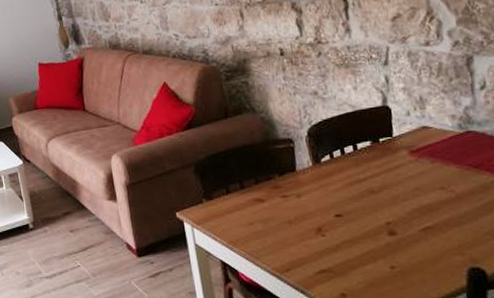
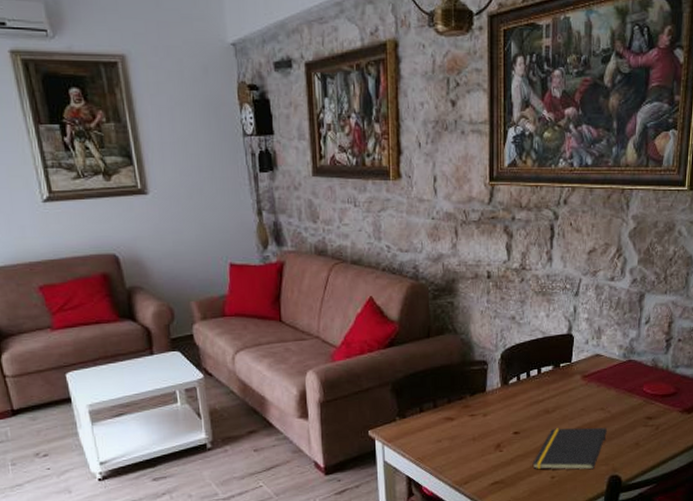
notepad: none [363,209,456,260] -> present [532,427,608,470]

